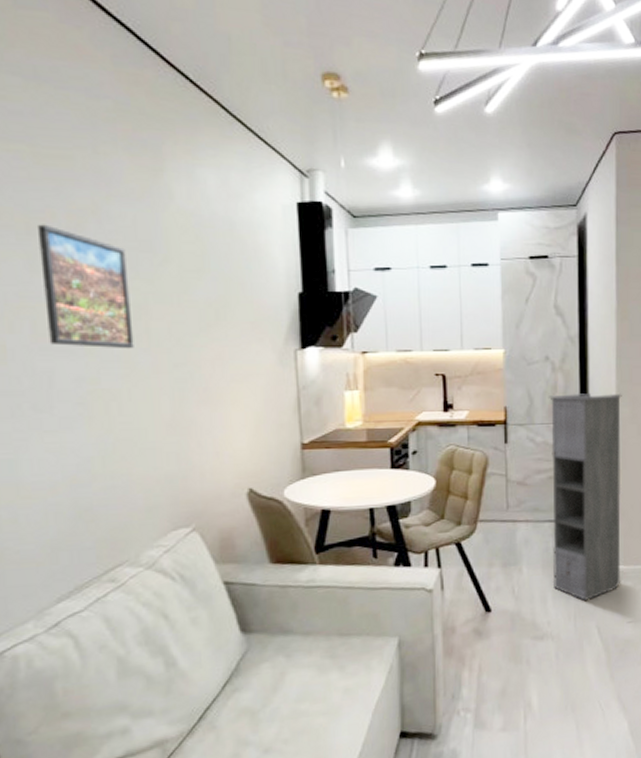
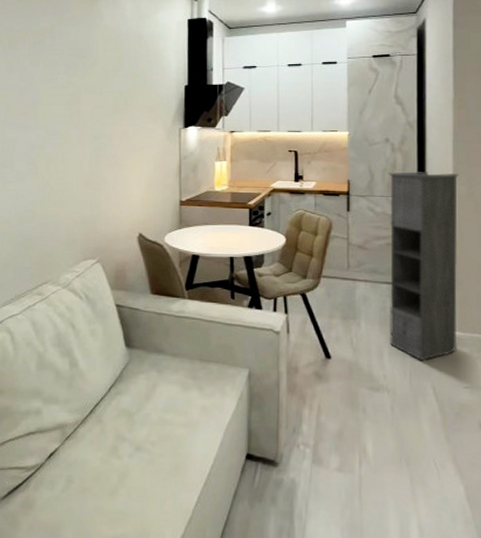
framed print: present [36,224,134,349] -> none [15,40,69,126]

